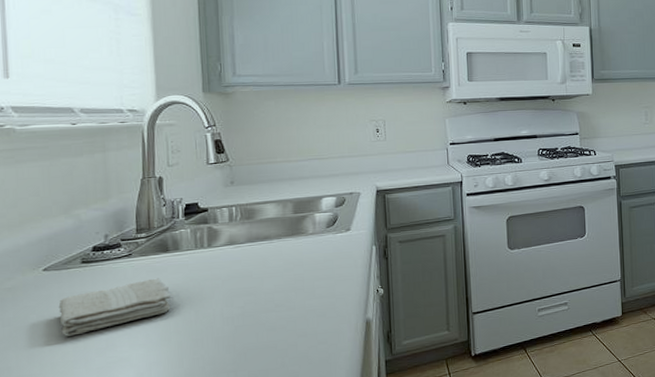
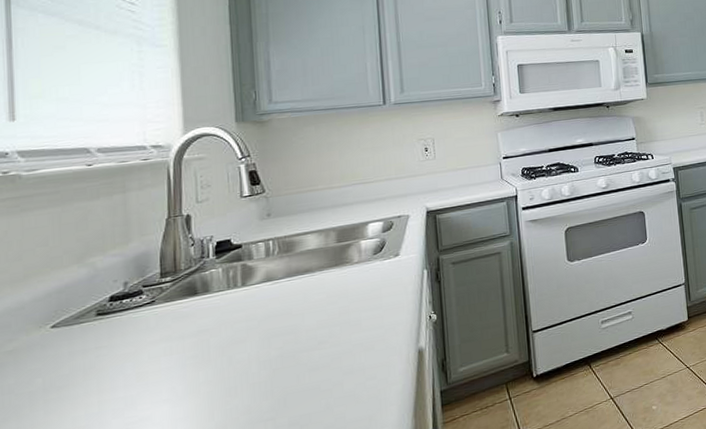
washcloth: present [58,278,172,337] -> none [69,324,201,399]

